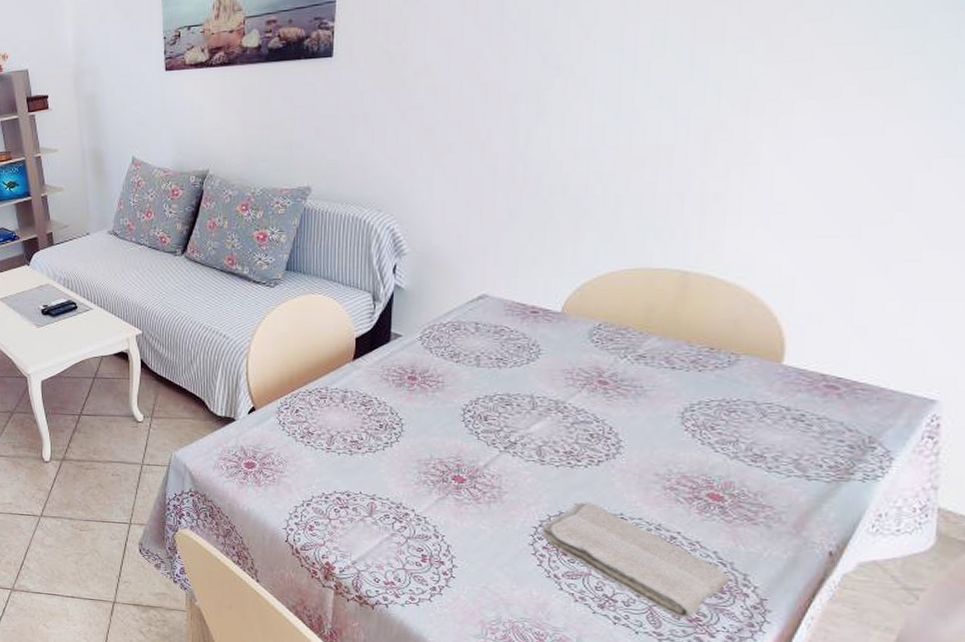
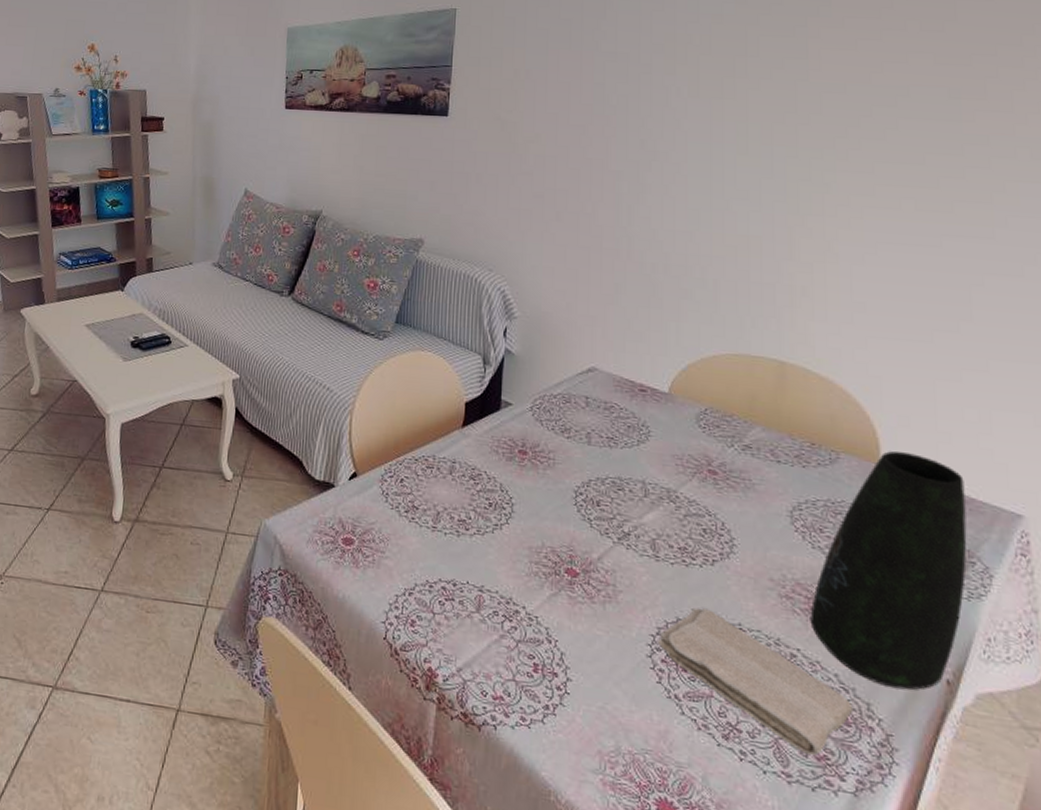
vase: none [693,349,875,562] -> present [810,451,967,691]

